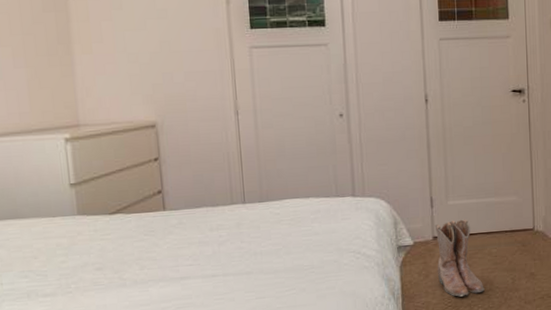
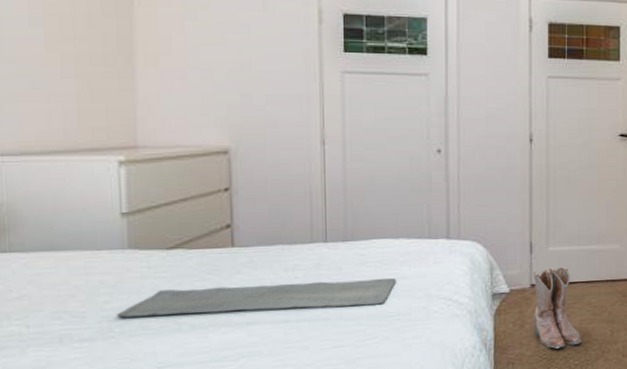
bath mat: none [71,234,308,275] -> present [116,277,396,318]

